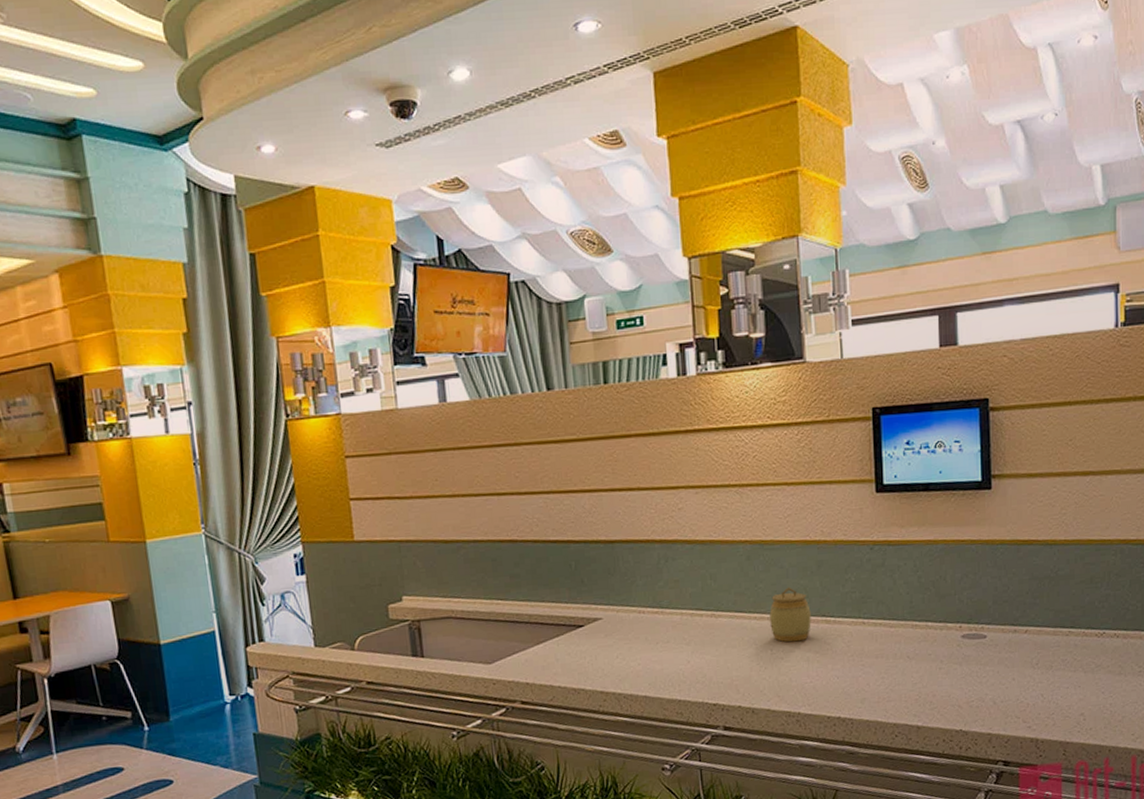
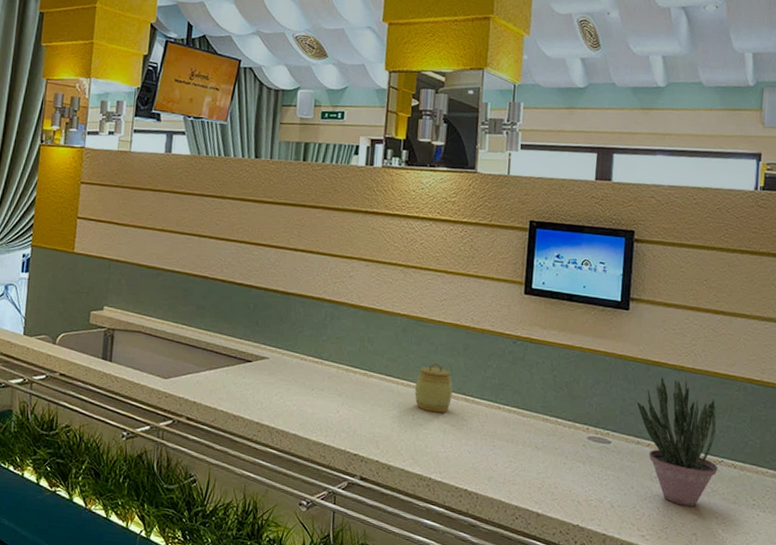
potted plant: none [1009,553,1101,688] -> present [636,377,718,507]

